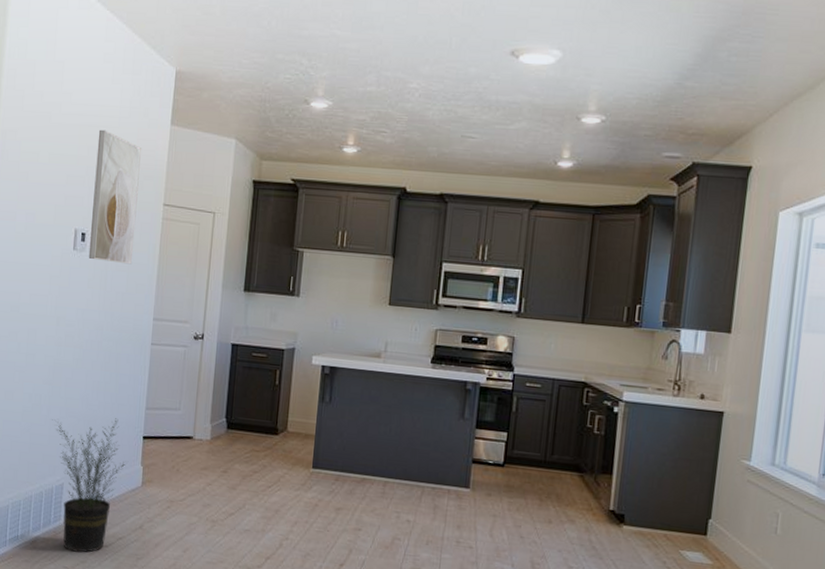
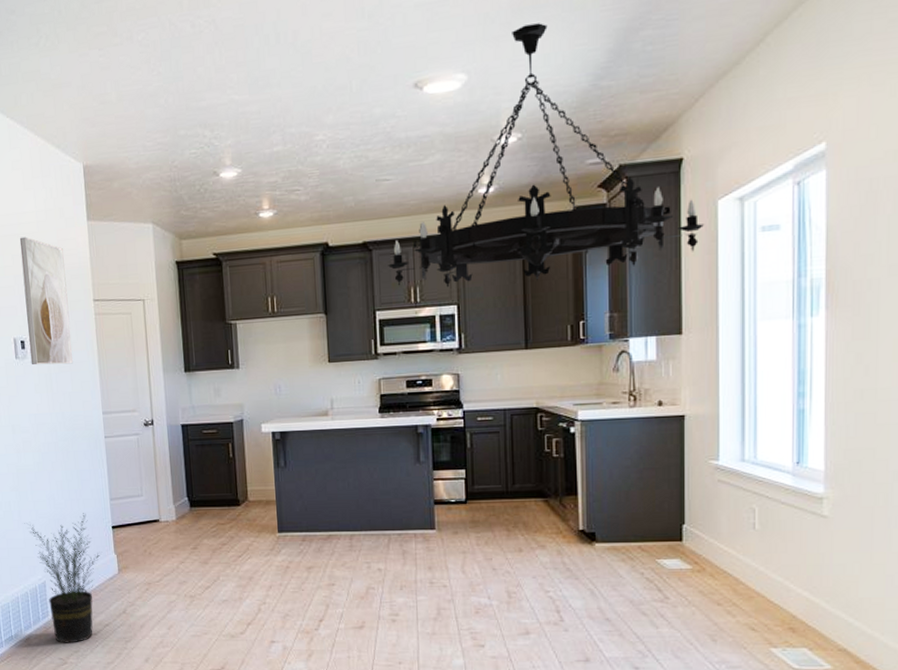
chandelier: none [461,16,765,260] -> present [388,23,705,288]

